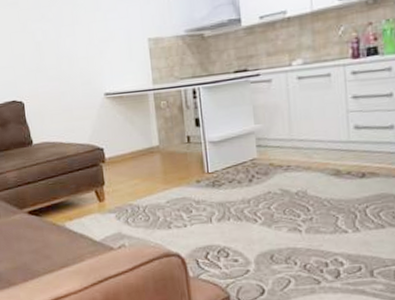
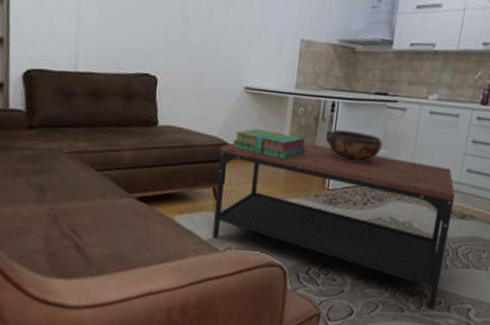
coffee table: none [93,129,356,278] -> present [212,142,455,311]
stack of books: none [104,128,176,154] -> present [232,128,305,160]
decorative bowl: none [194,112,255,142] -> present [326,129,383,163]

